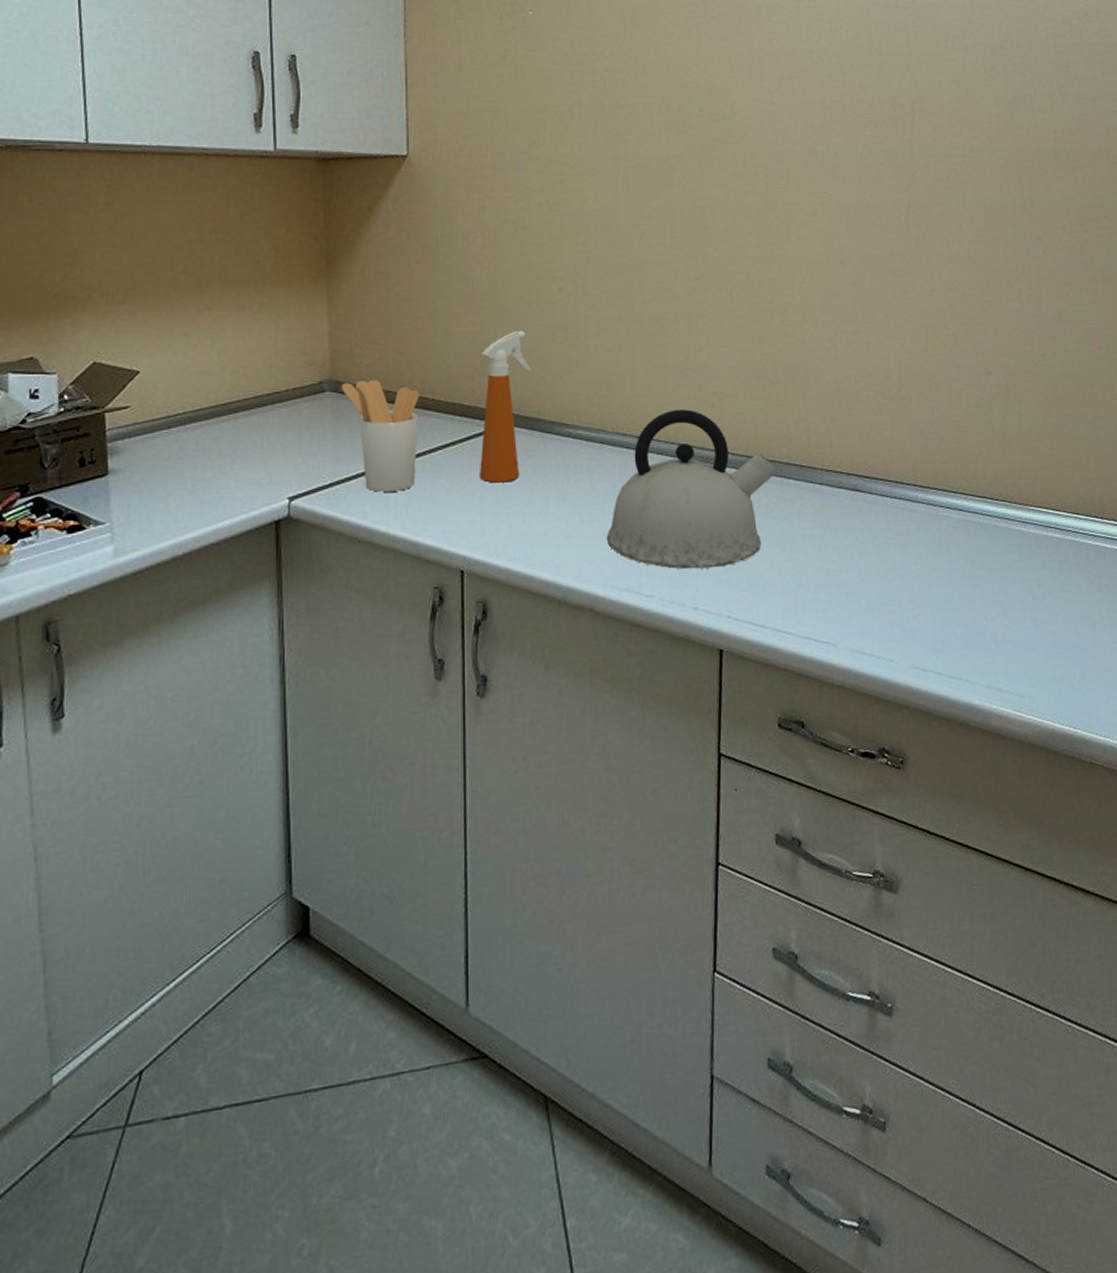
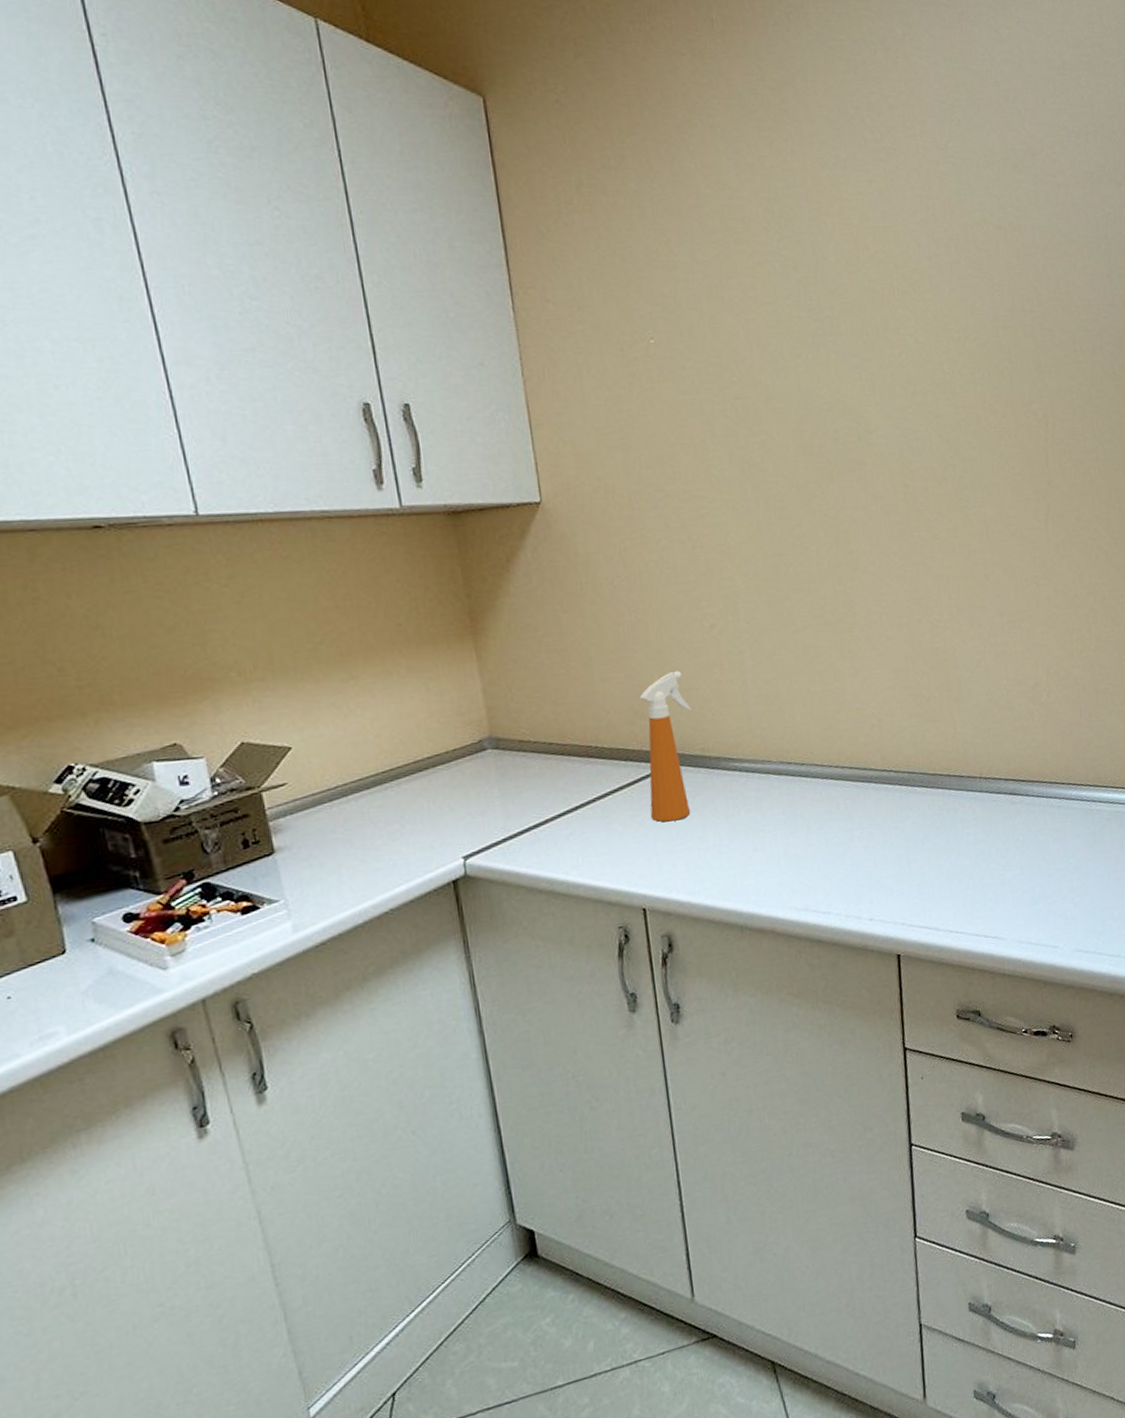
utensil holder: present [341,379,419,492] -> none [501,732,588,843]
kettle: present [606,409,776,570] -> none [780,732,938,886]

